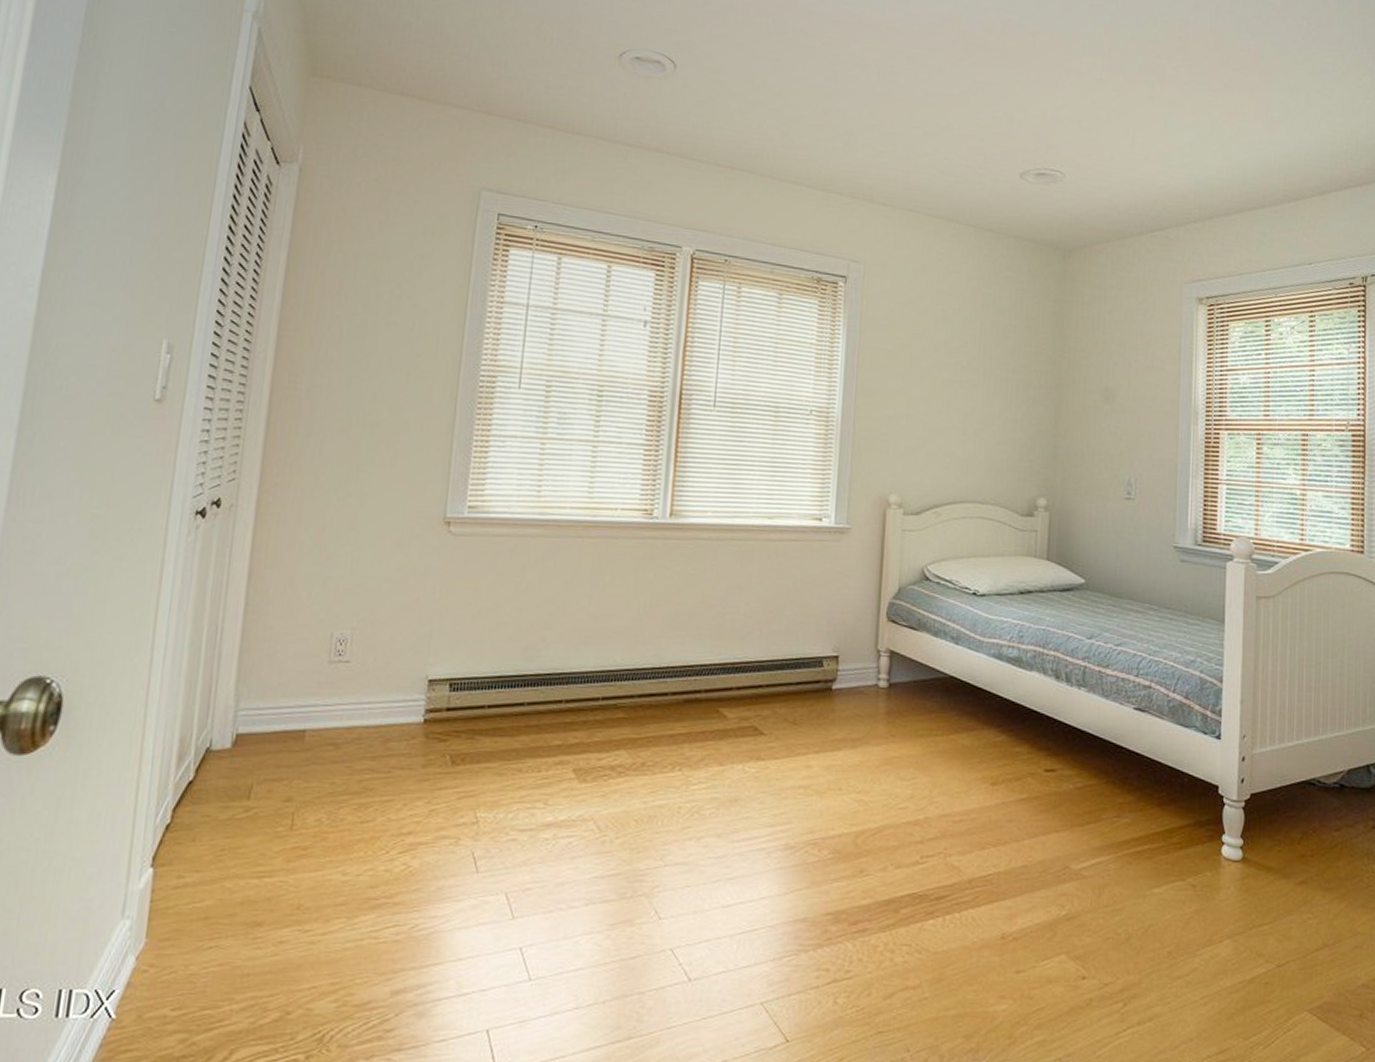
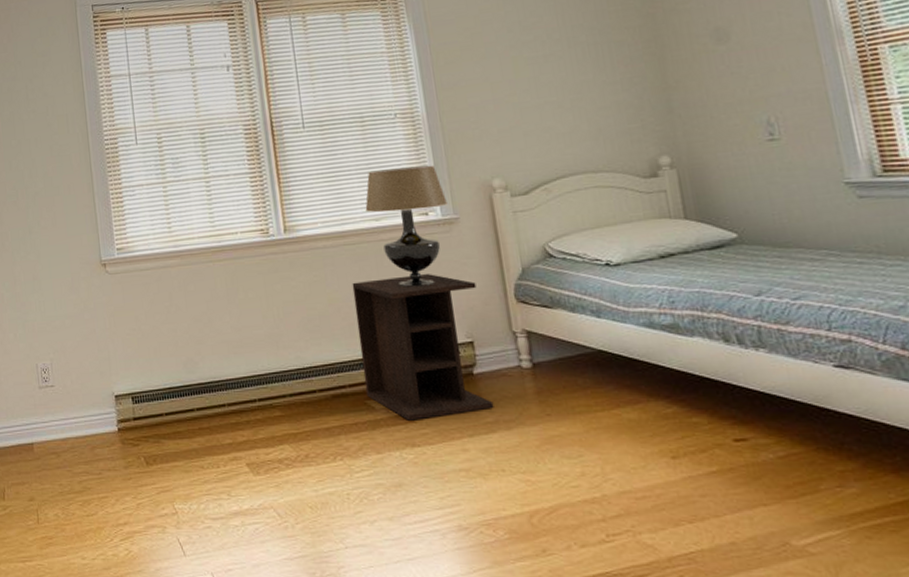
nightstand: none [721,580,853,733] -> present [352,274,494,421]
table lamp: none [760,465,843,594] -> present [365,165,447,287]

